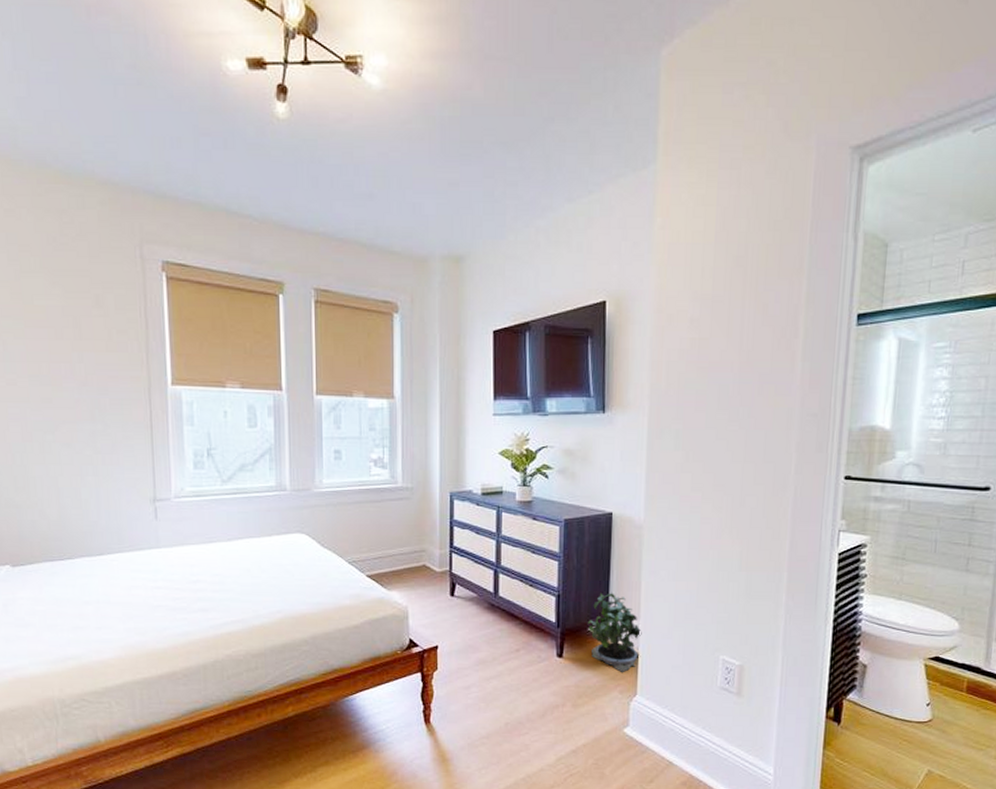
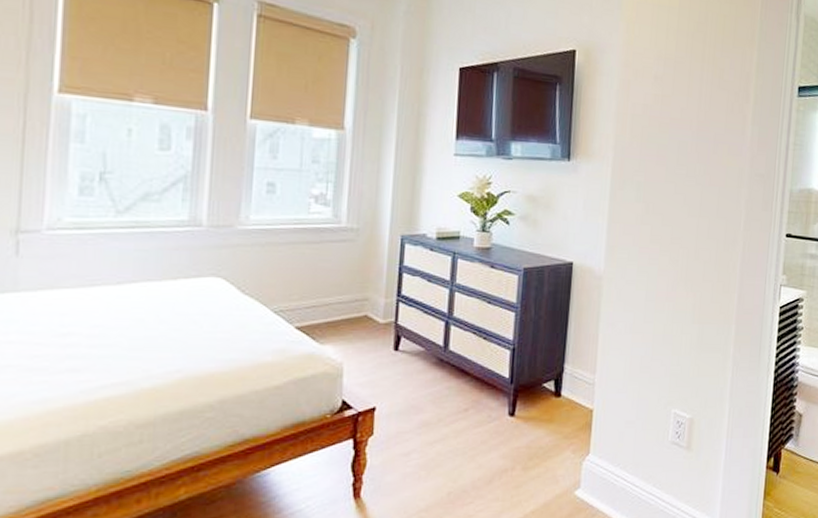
potted plant: present [587,593,642,672] -> none [542,346,598,430]

